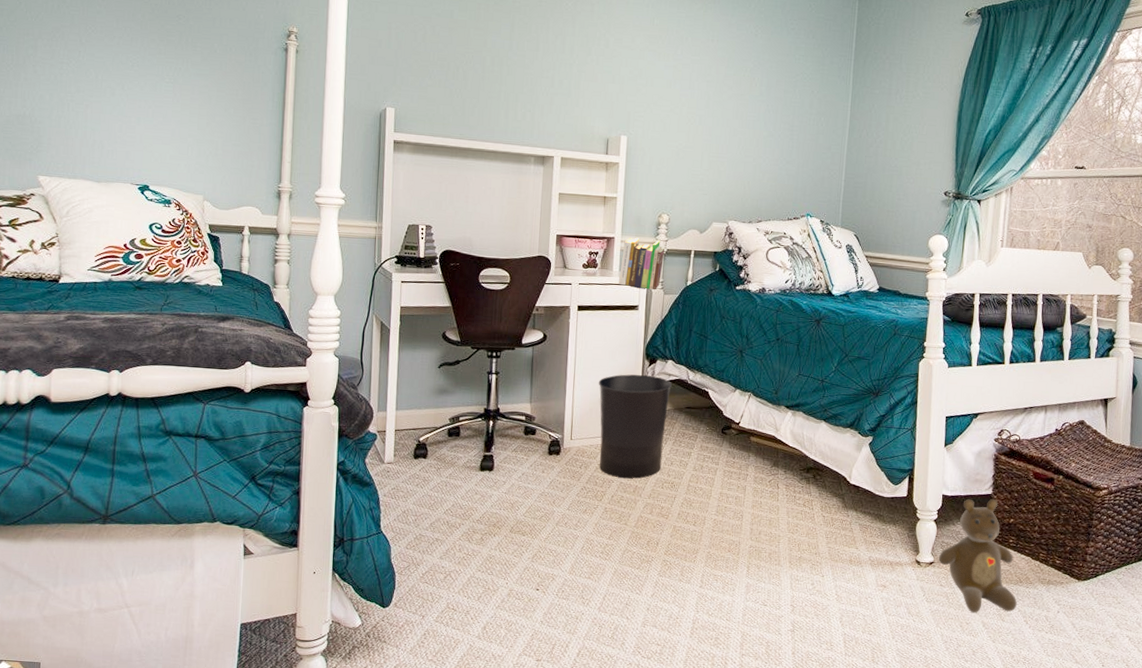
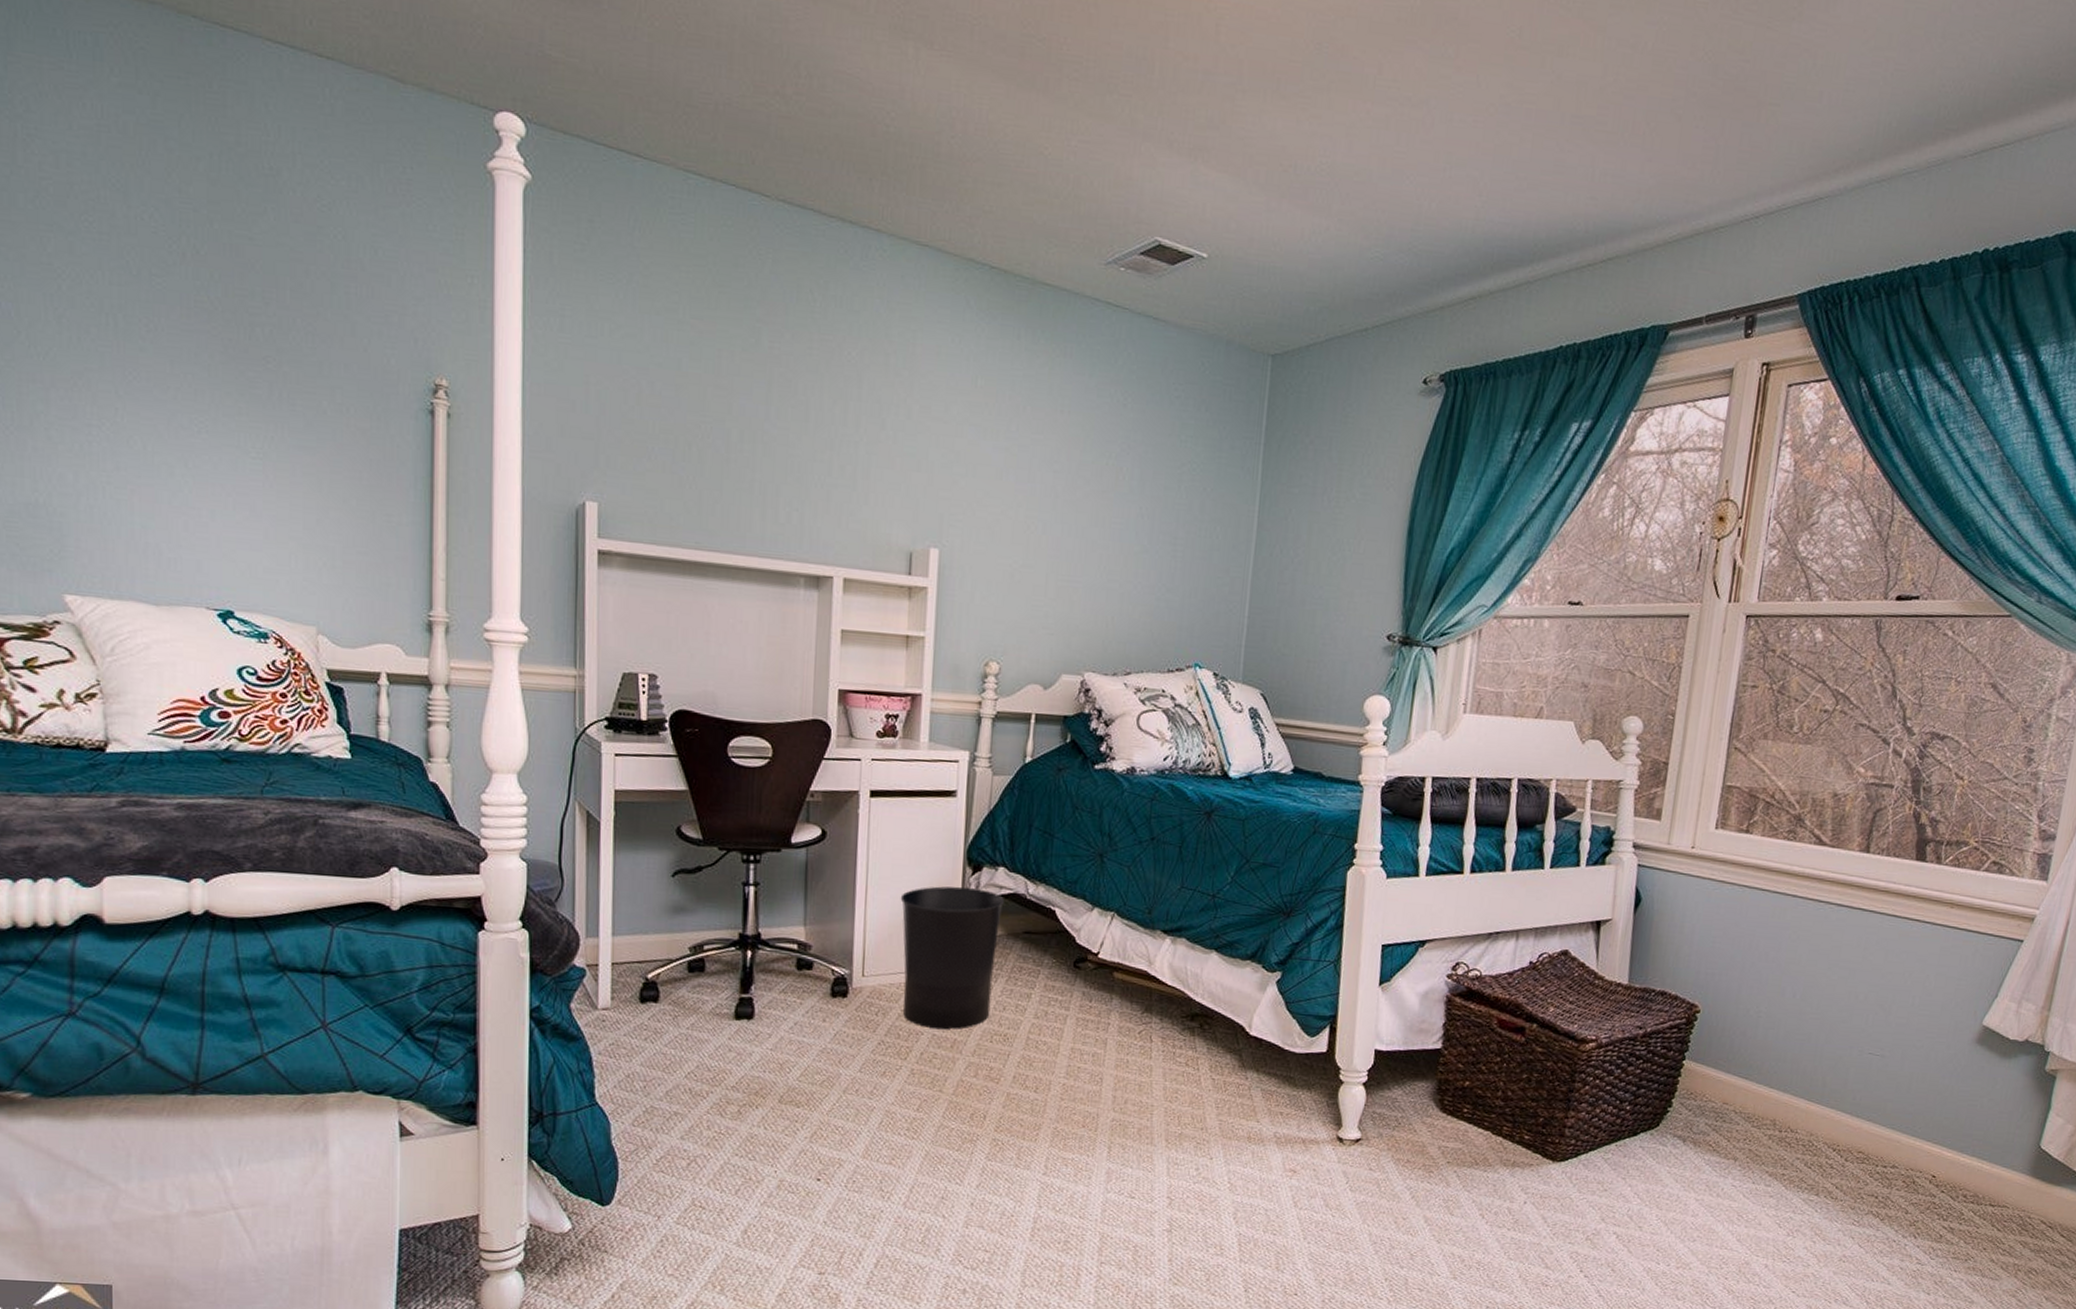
books: present [619,237,664,290] -> none [928,694,993,769]
teddy bear: present [938,498,1017,613] -> none [1367,1054,1471,1204]

